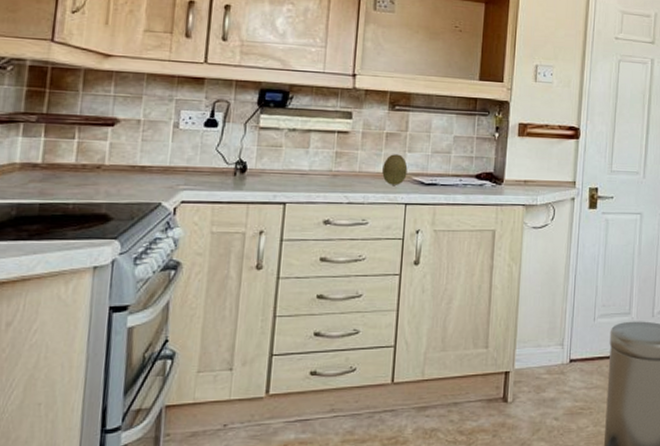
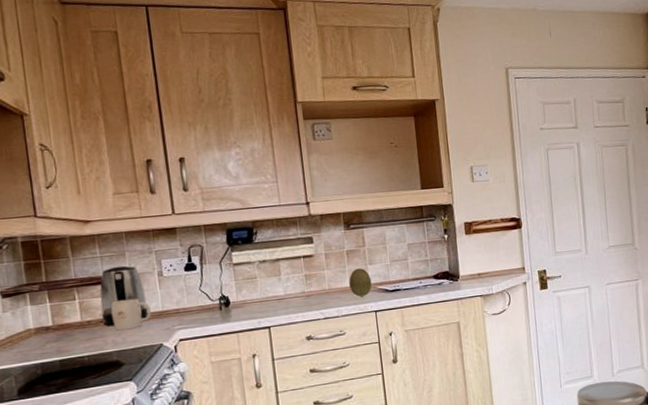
kettle: none [99,109,155,175] -> present [99,265,149,327]
mug: none [110,147,157,181] -> present [111,298,151,331]

